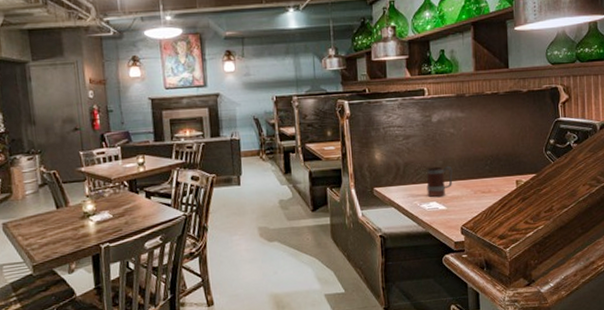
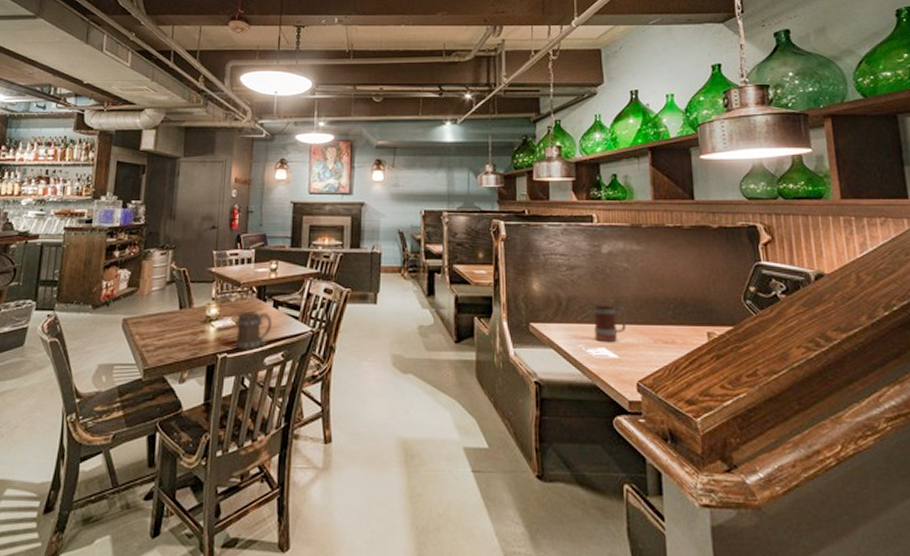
beer mug: none [113,202,148,239] -> present [234,310,273,350]

